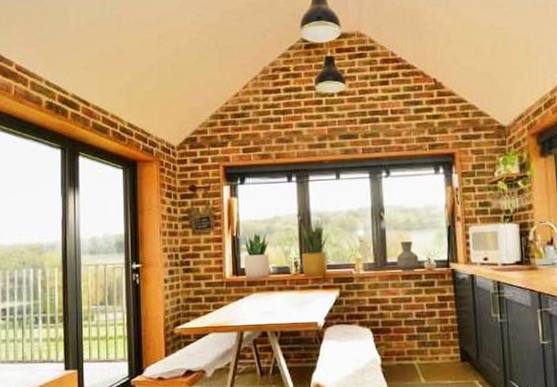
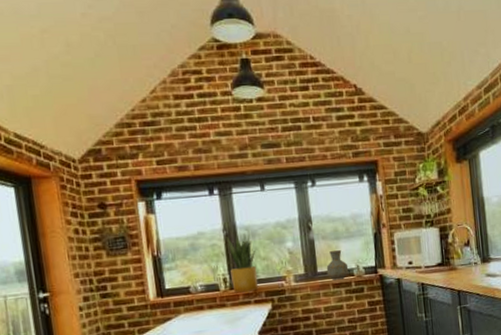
planter: present [244,231,270,280] -> none [167,248,197,301]

